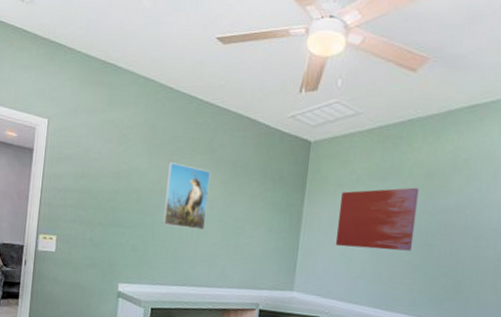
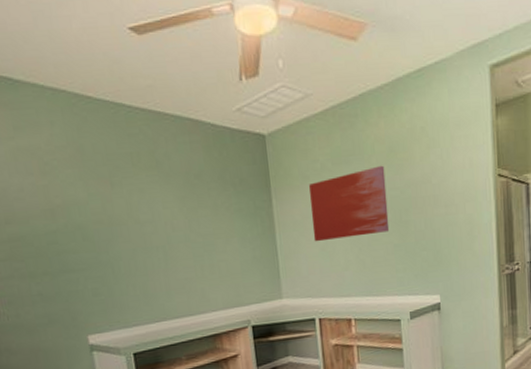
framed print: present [163,162,211,230] -> none [111,185,172,259]

